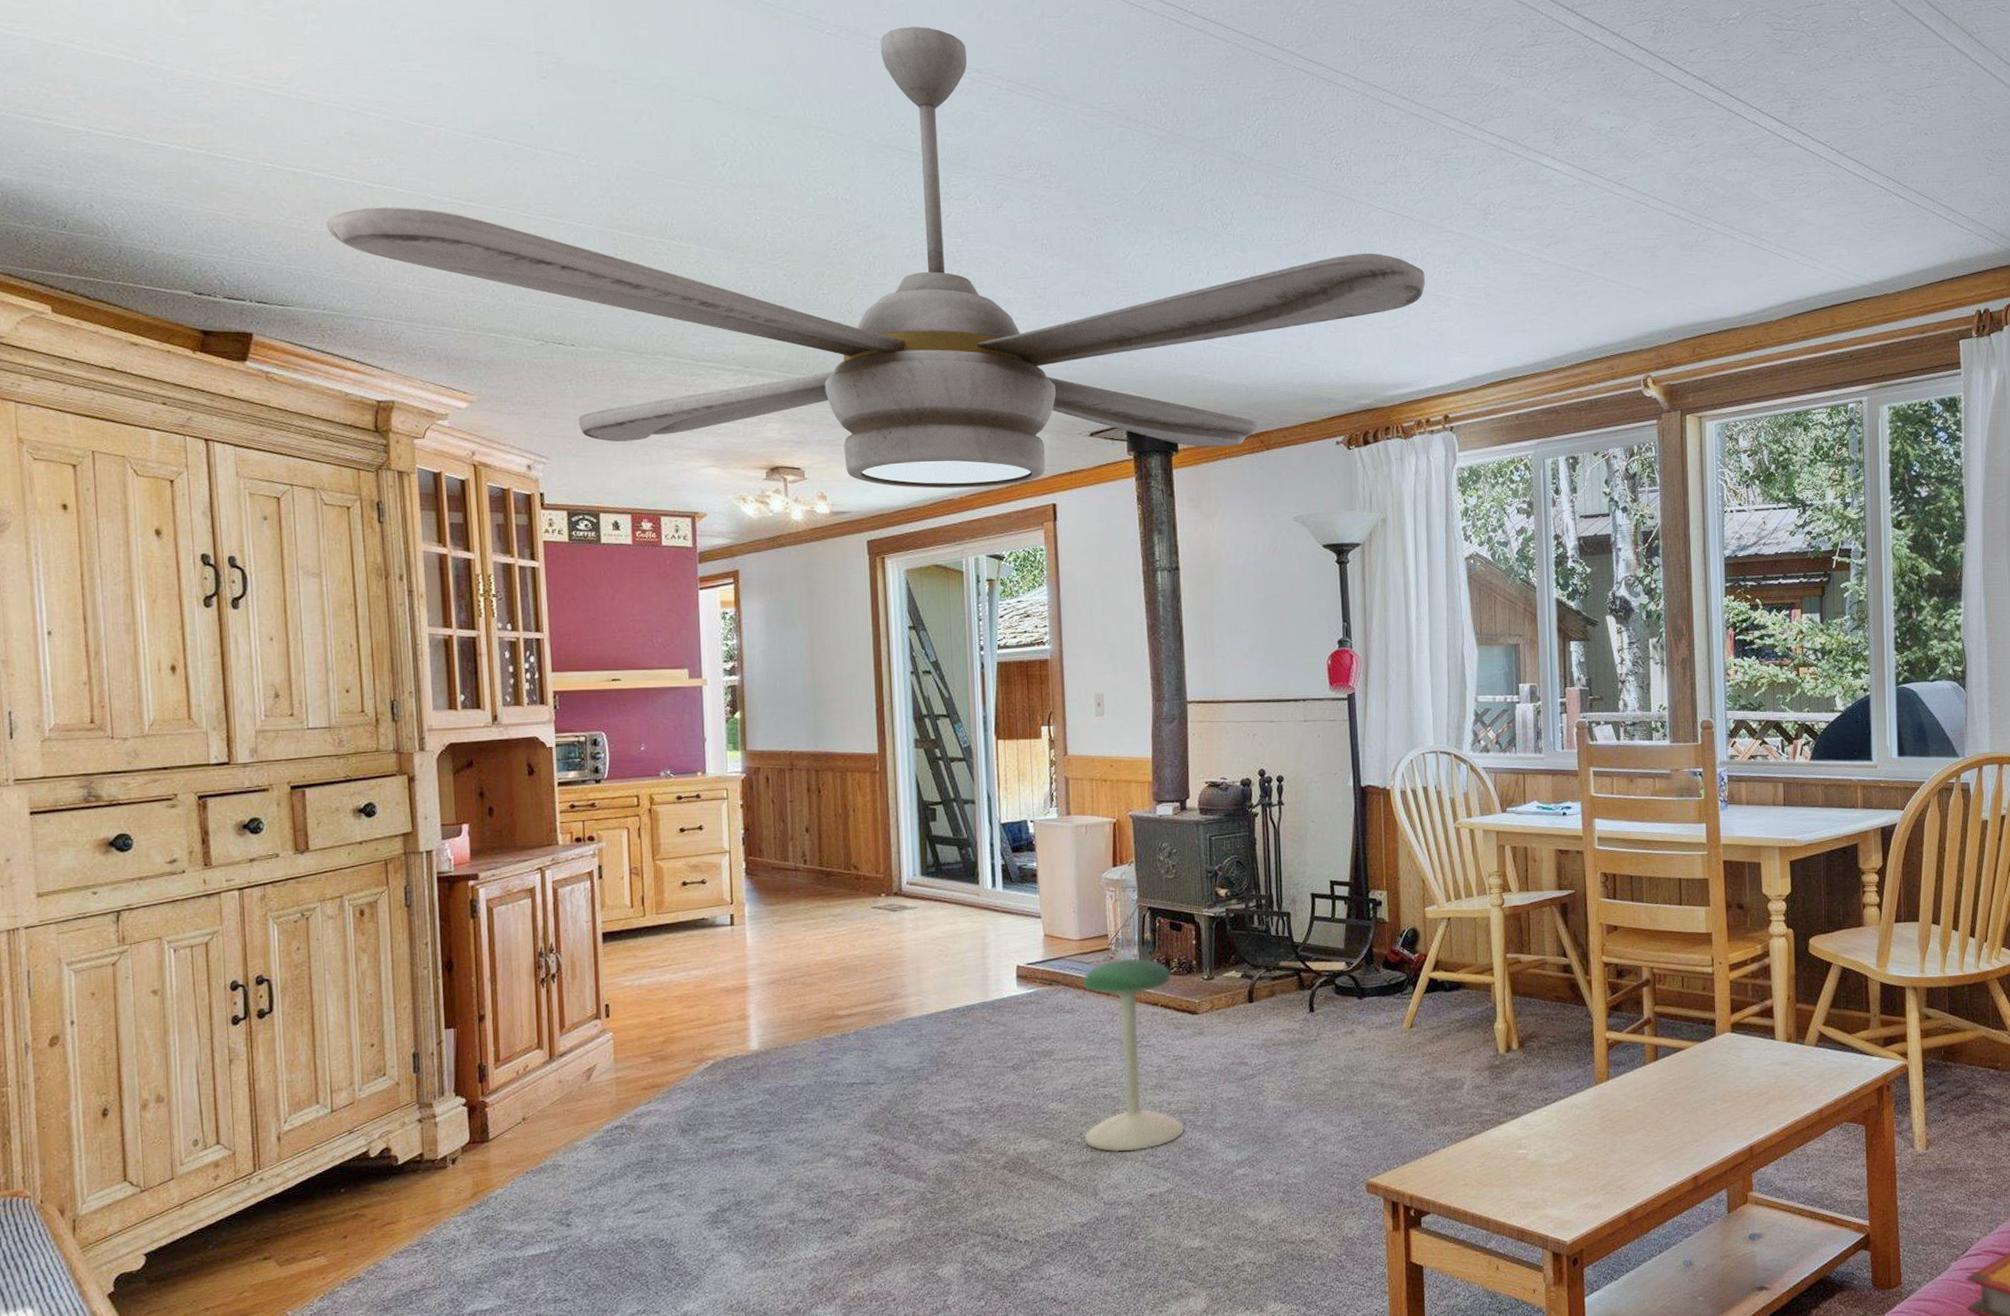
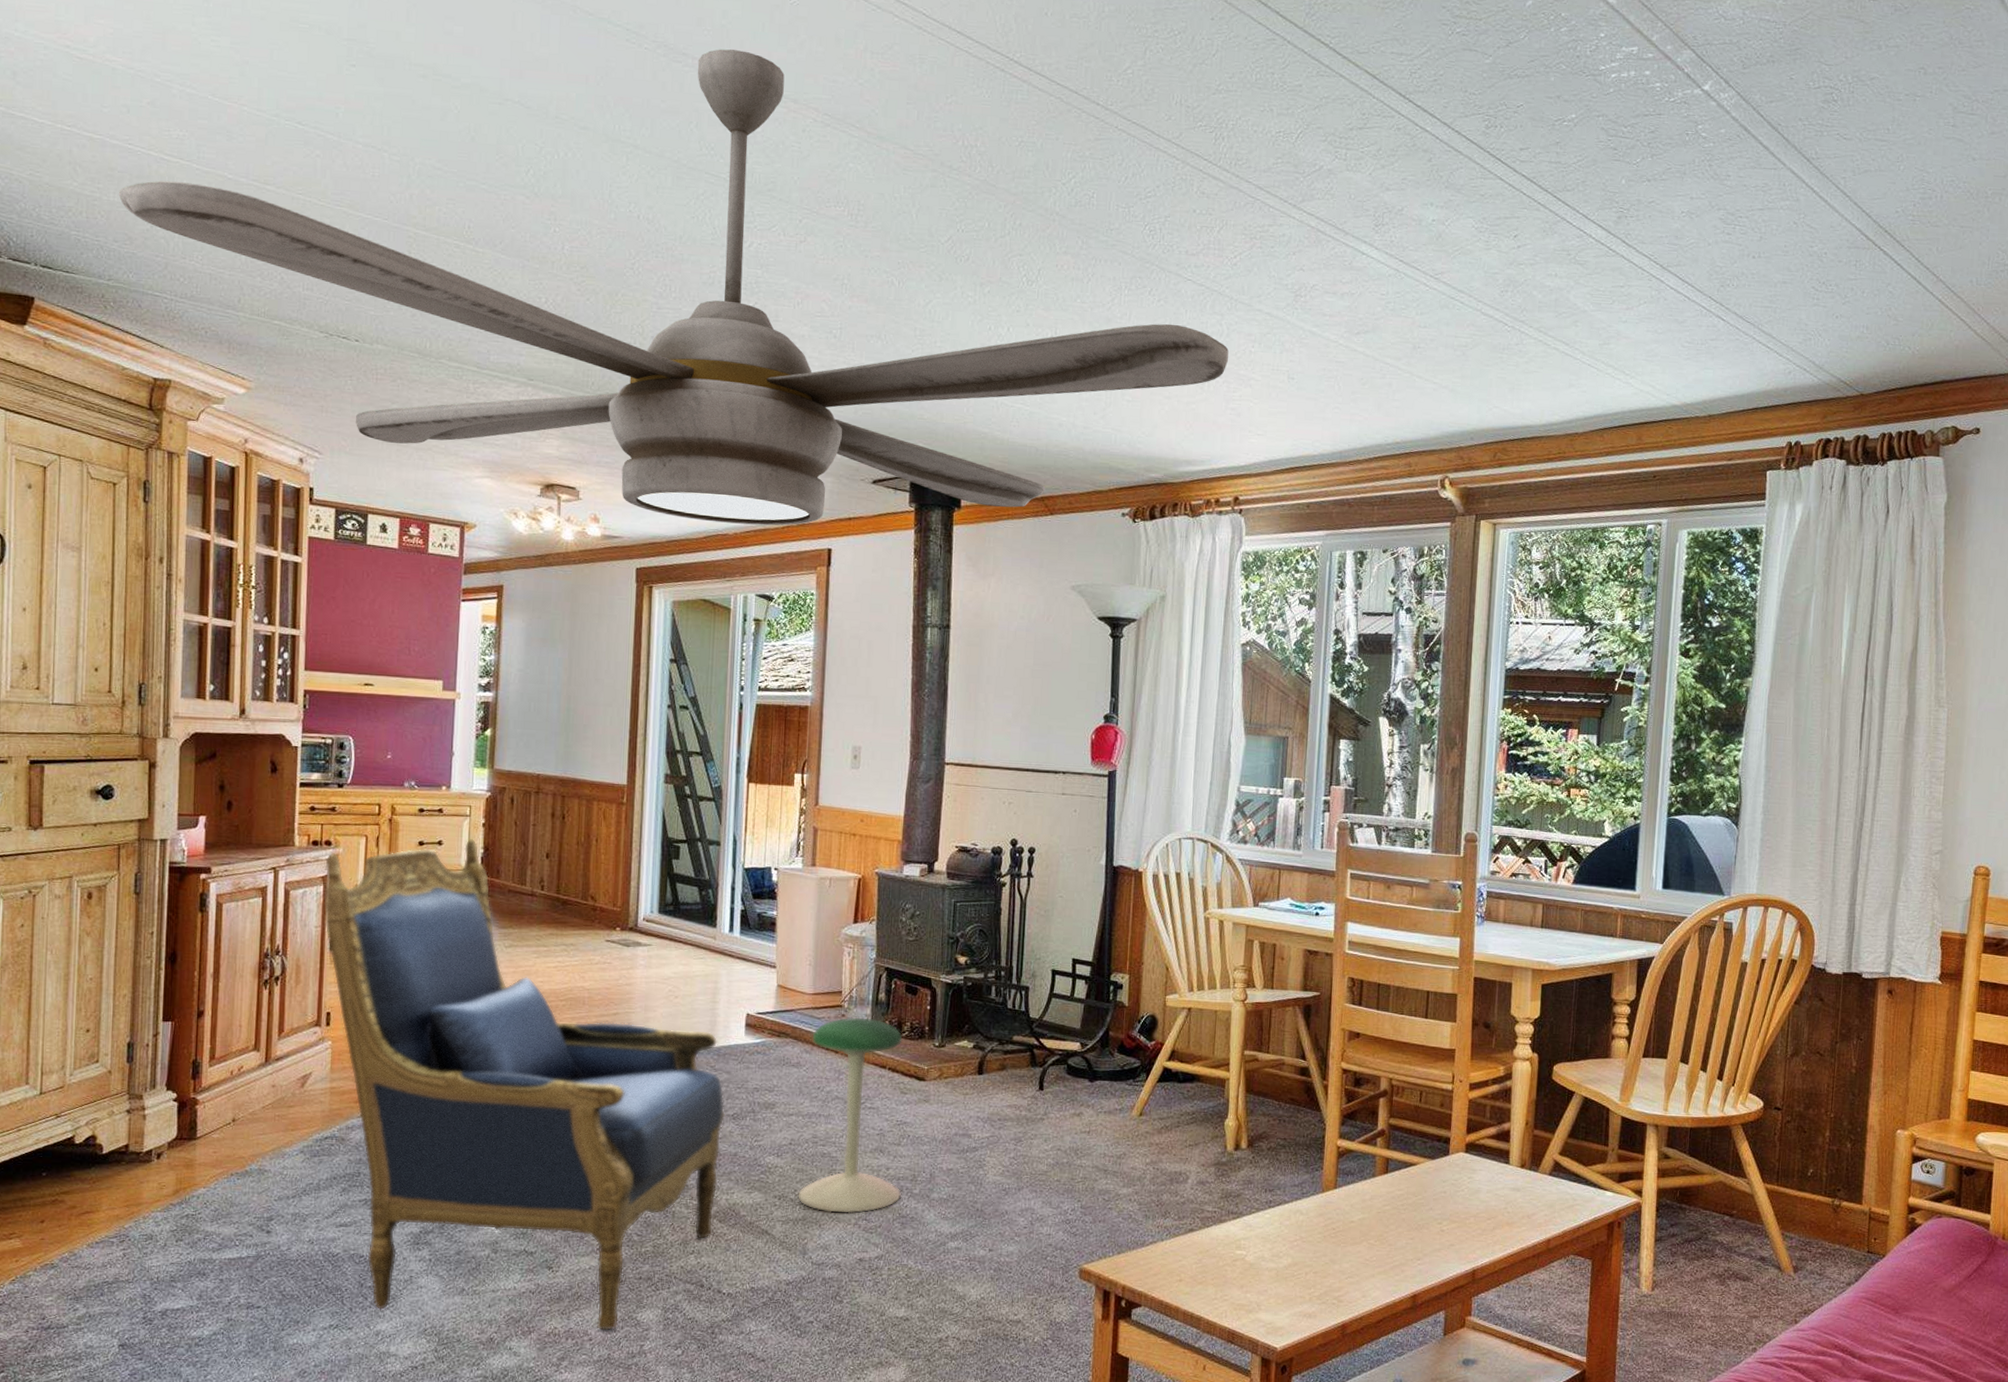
armchair: none [590,821,1006,1291] -> present [323,839,726,1331]

